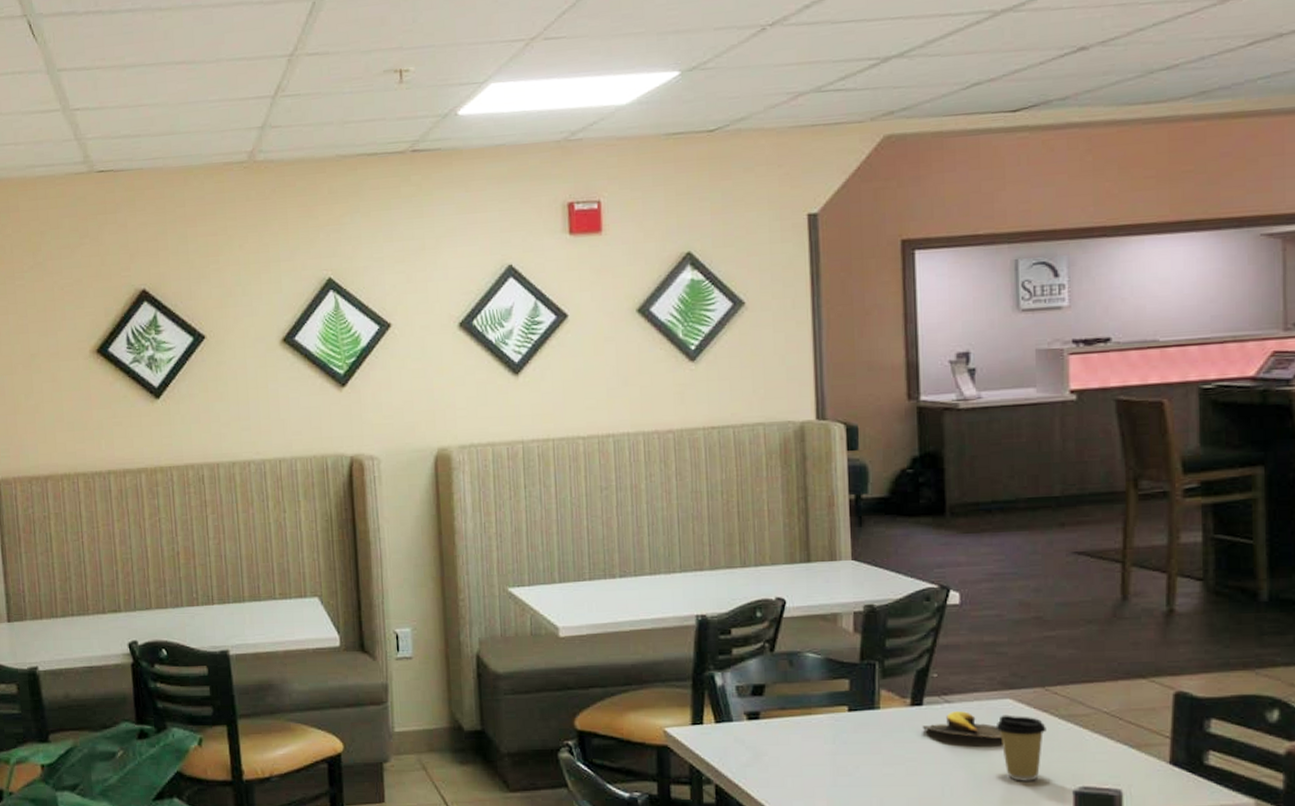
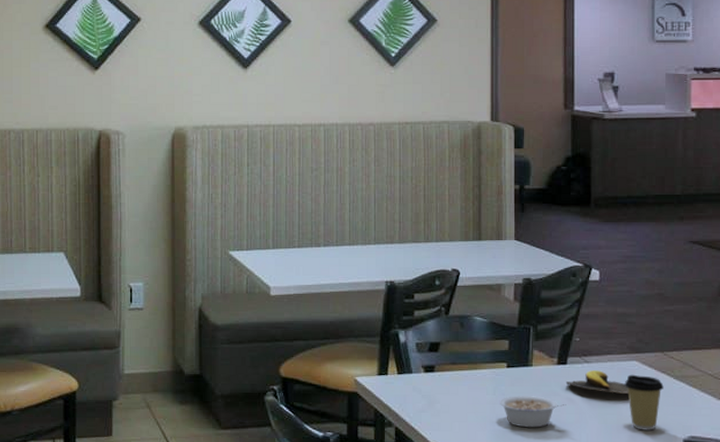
legume: none [840,744,924,782] -> present [499,396,566,428]

